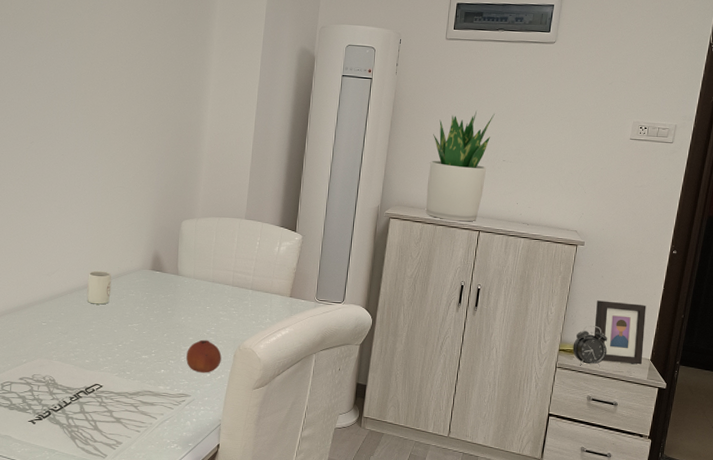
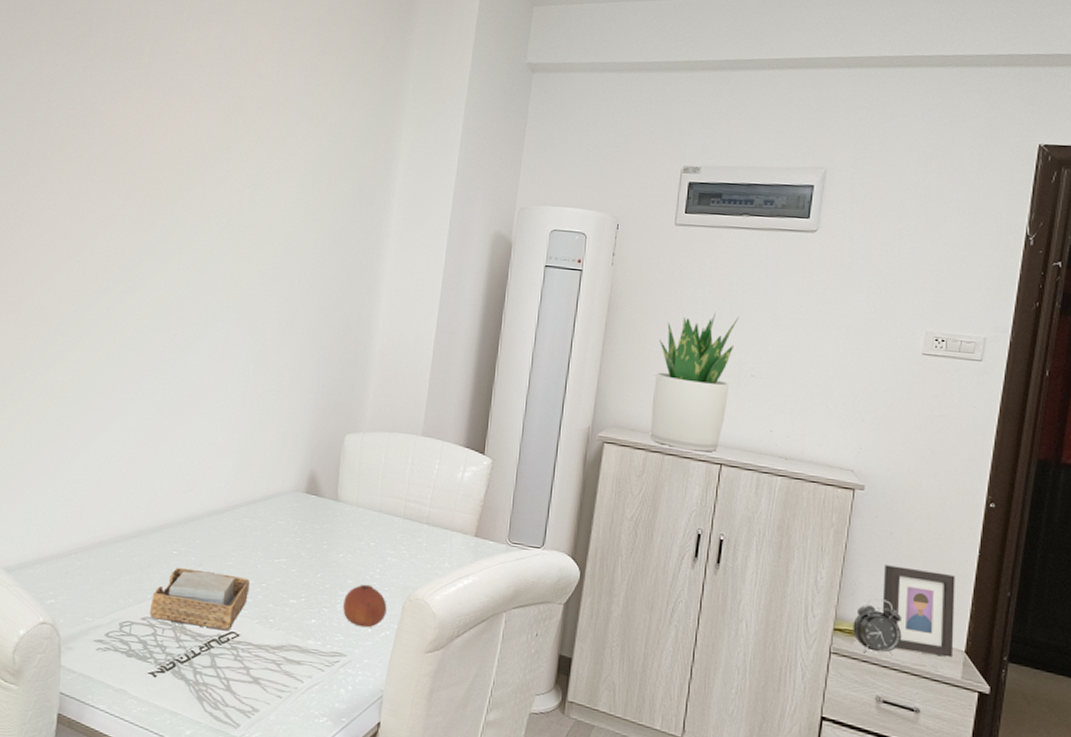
napkin holder: none [26,336,109,384] -> present [150,567,250,631]
mug: present [86,270,112,305] -> none [227,490,259,533]

